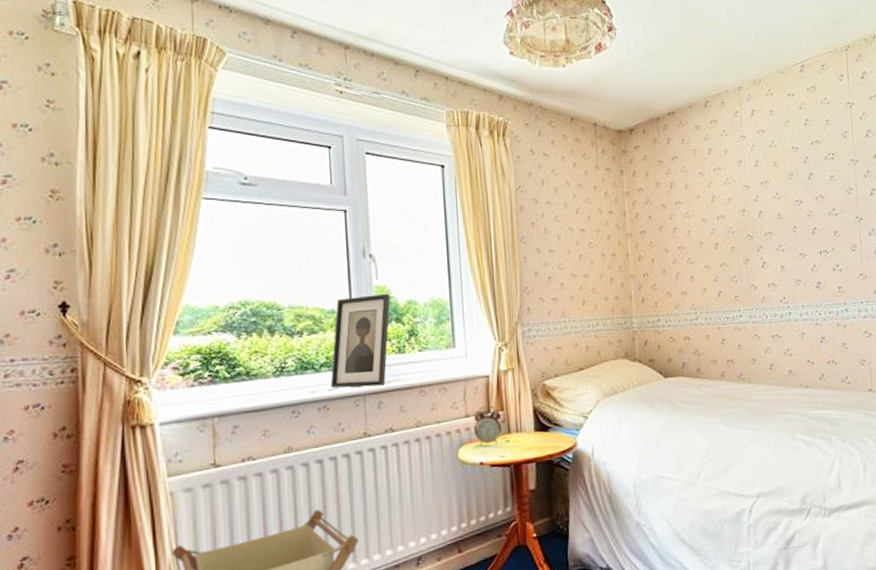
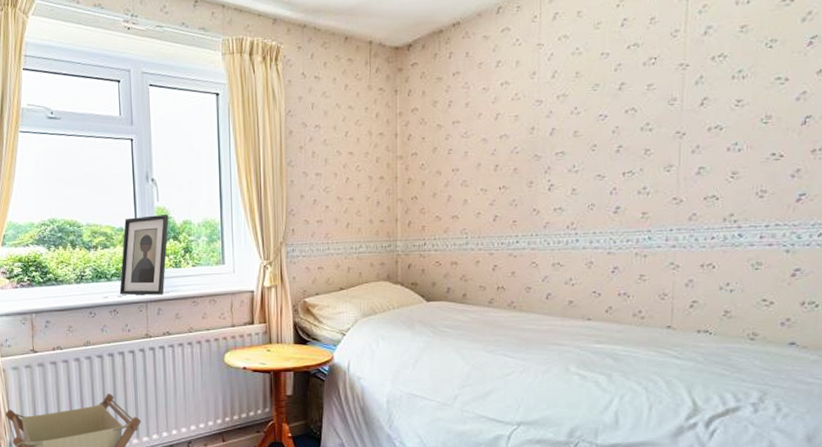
alarm clock: present [473,405,502,447] -> none [238,318,264,353]

